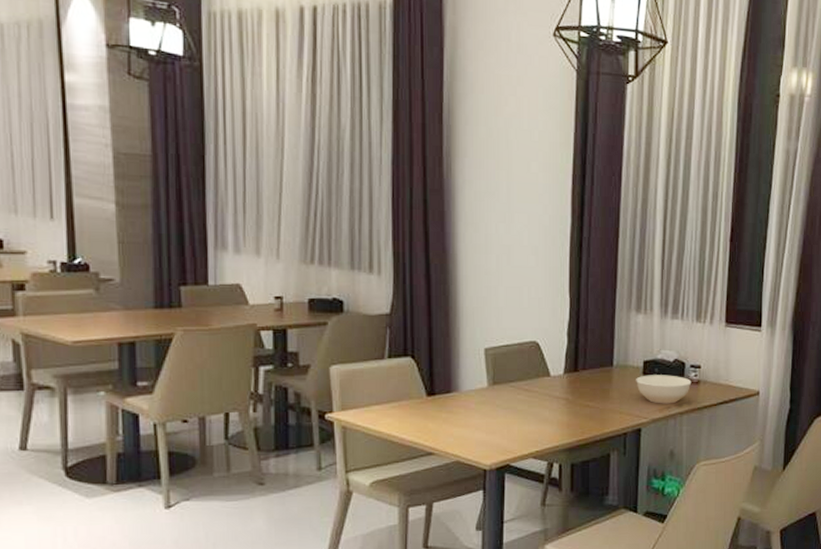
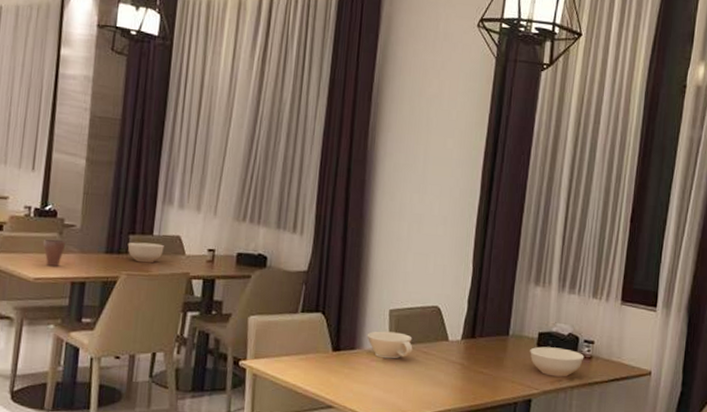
cup: none [78,296,105,326] -> present [43,239,65,266]
bowl: none [179,294,223,316] -> present [127,242,164,263]
cup: none [462,371,513,399] -> present [367,331,413,359]

